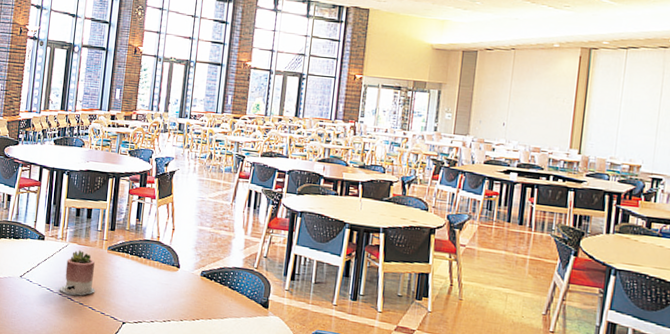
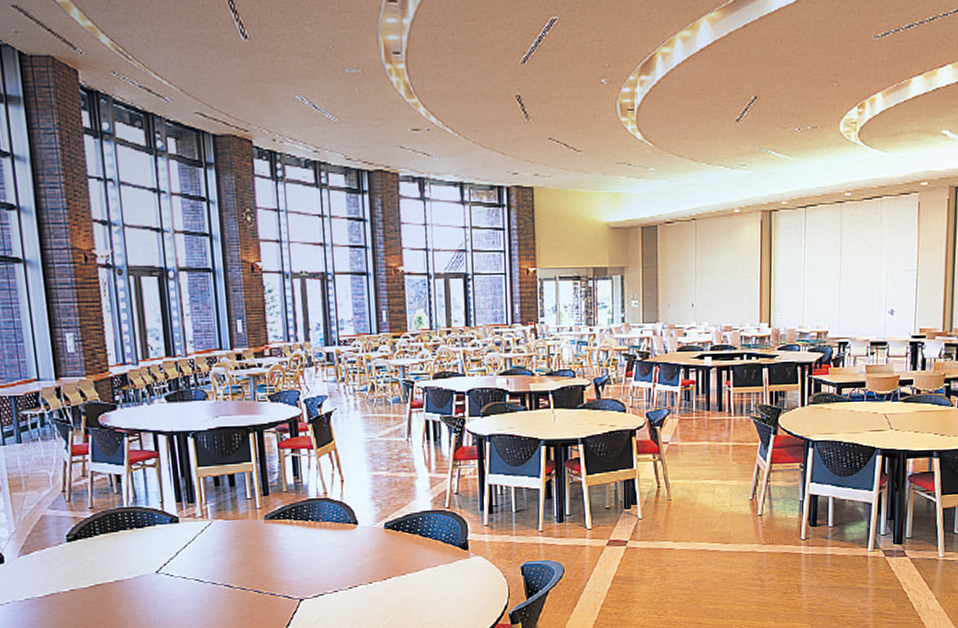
succulent planter: present [59,250,95,296] -> none [211,526,258,581]

